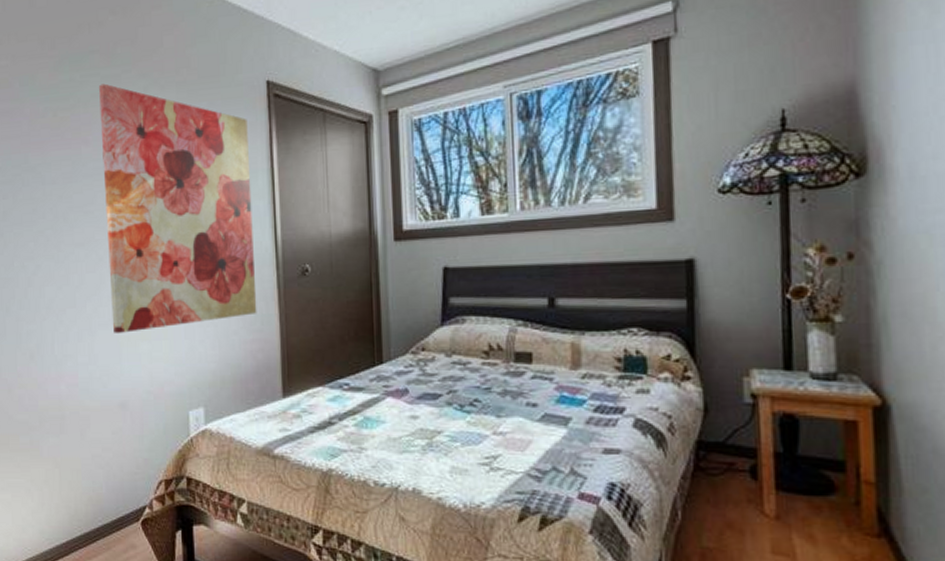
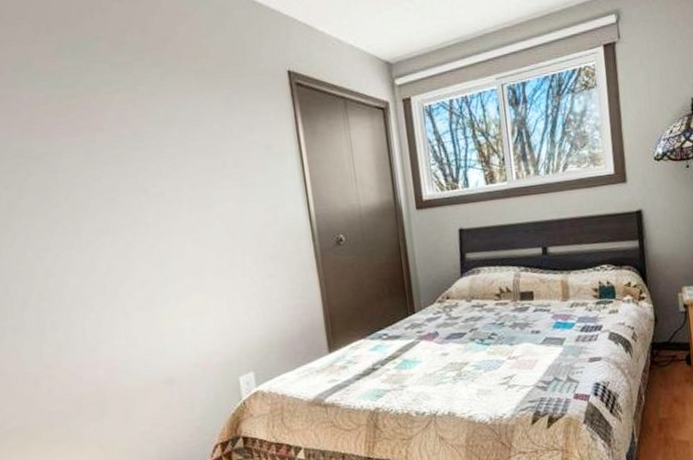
wall art: present [99,83,257,333] -> none [109,70,298,314]

